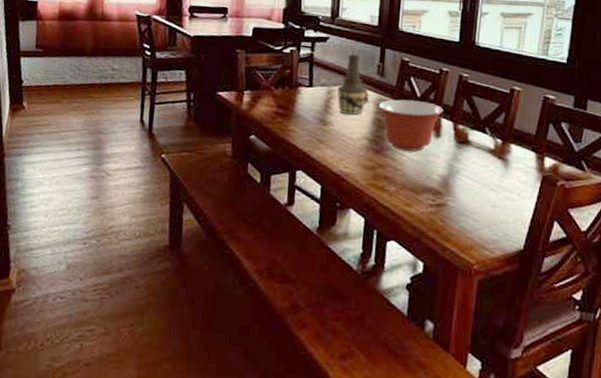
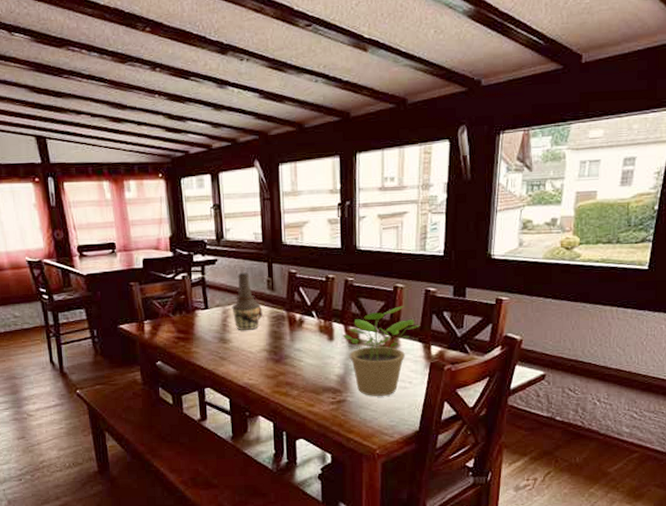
mixing bowl: present [379,99,444,152] -> none [273,309,334,357]
potted plant: none [450,110,534,206] -> present [342,306,419,396]

